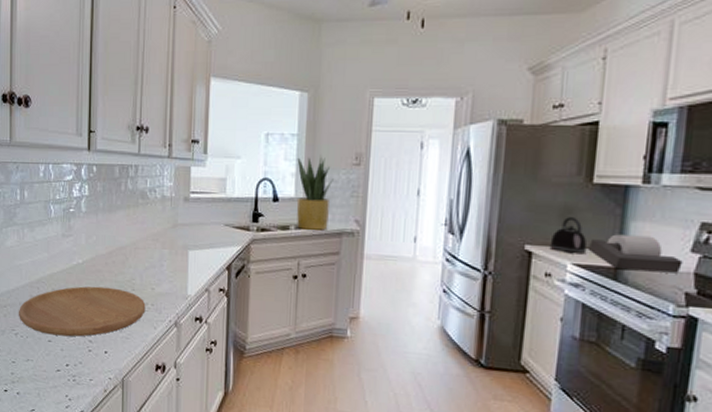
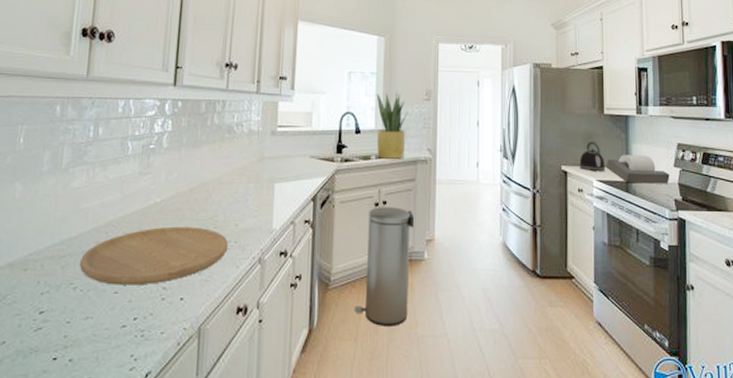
pedal bin: none [269,280,336,400] -> present [354,207,414,326]

